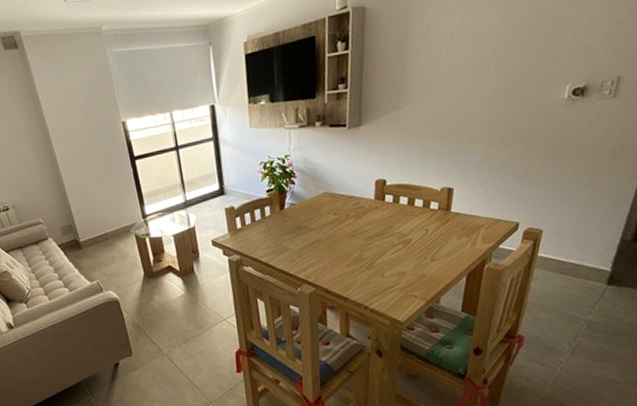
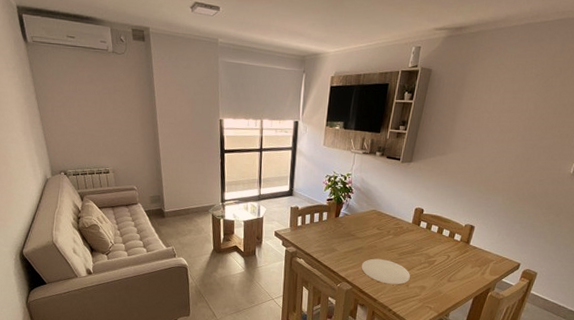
plate: none [322,248,384,278] -> present [361,258,410,285]

